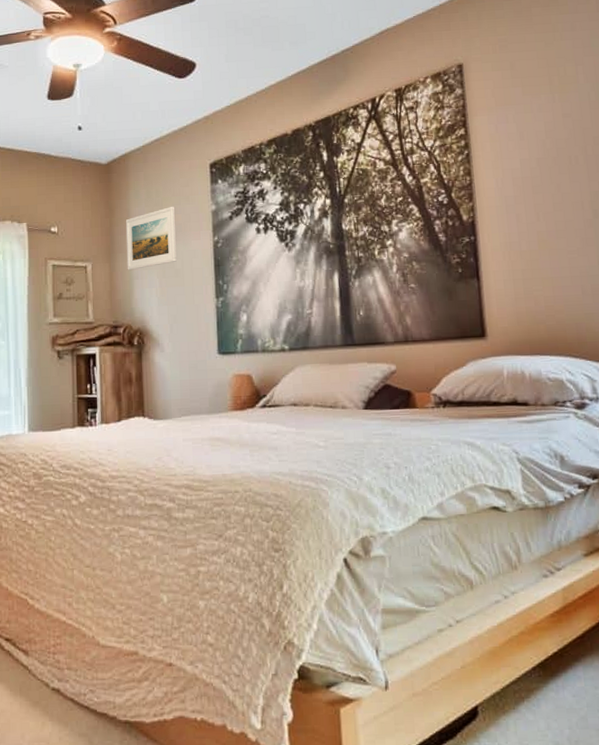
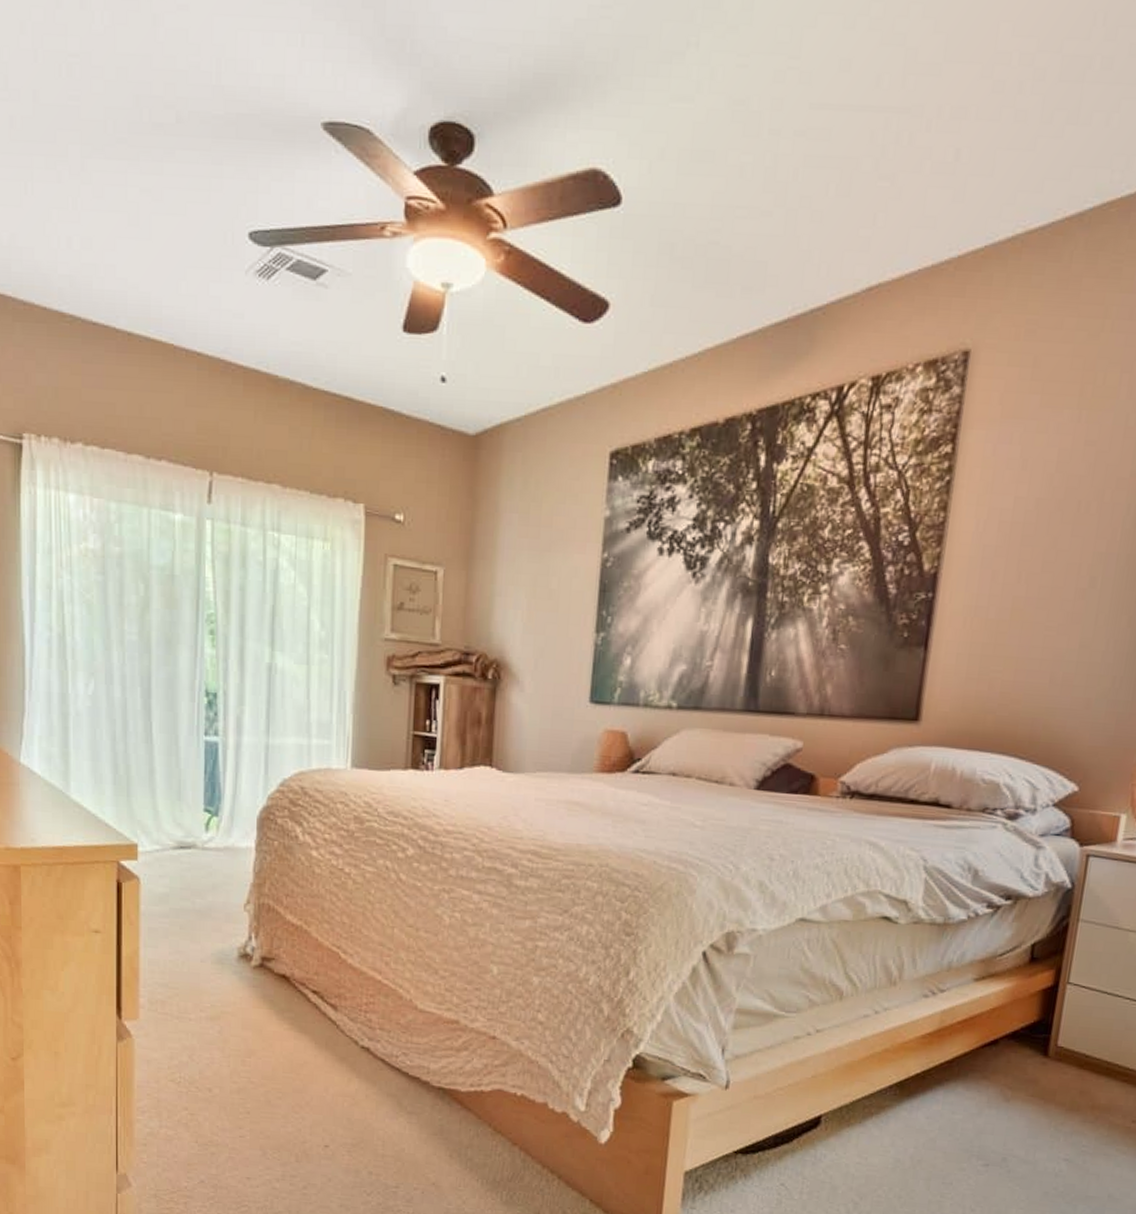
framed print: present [125,206,177,270] -> none [488,504,558,584]

